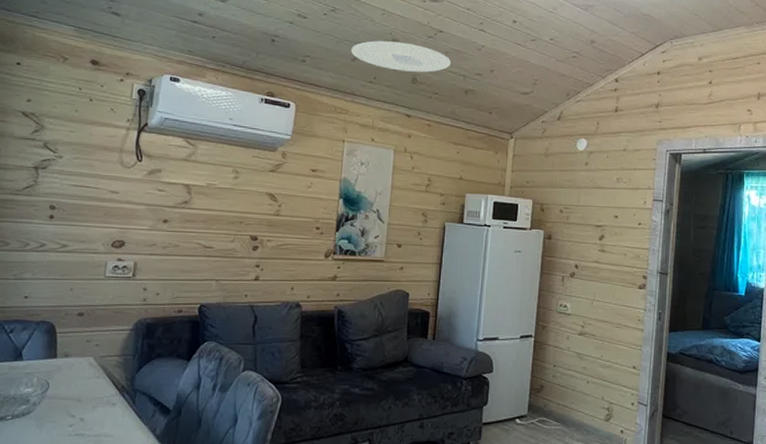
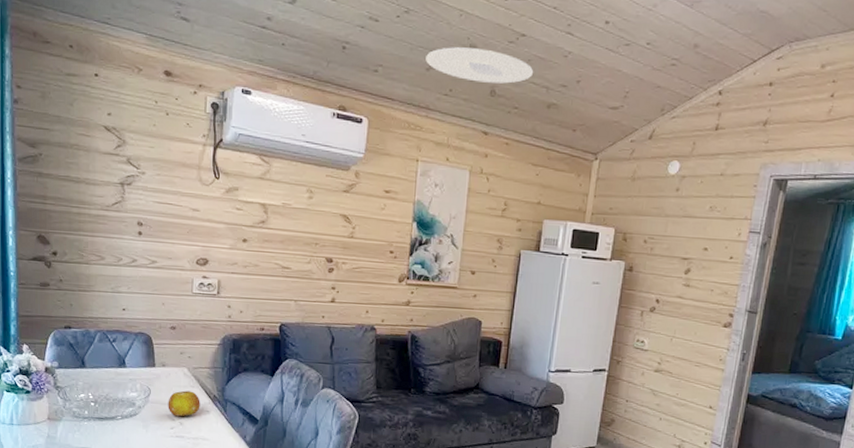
fruit: none [67,382,106,412] -> present [168,390,200,417]

